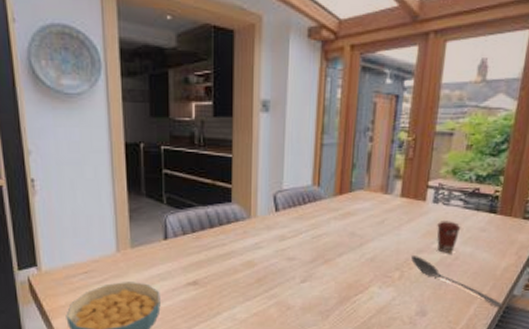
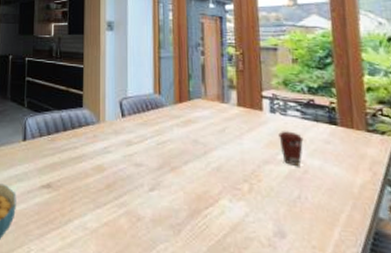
stirrer: present [411,256,504,308] -> none [258,167,372,233]

